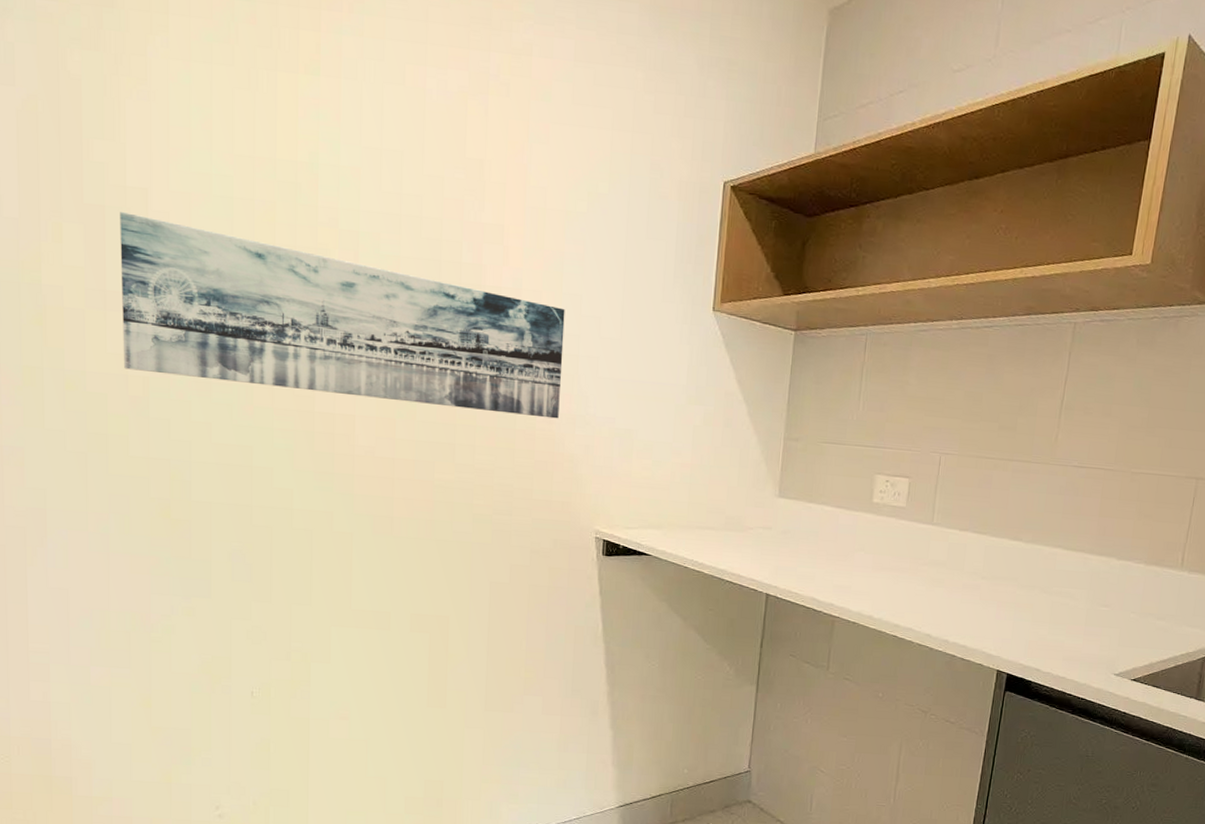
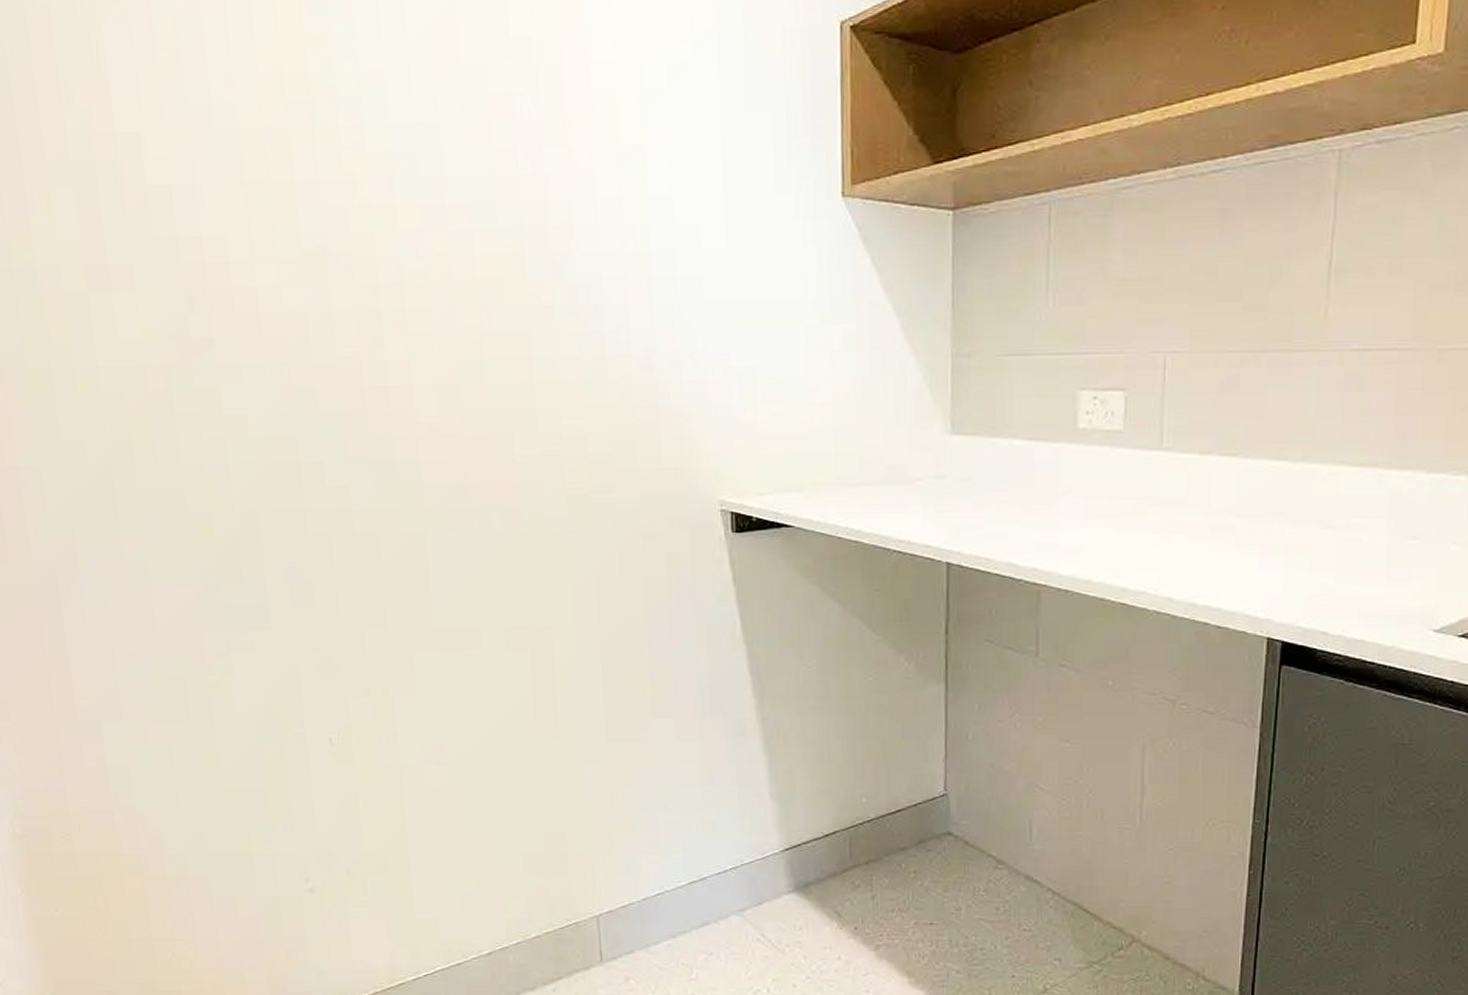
wall art: present [120,212,565,419] -> none [112,166,659,363]

